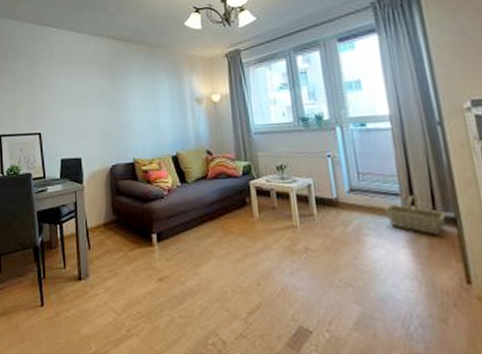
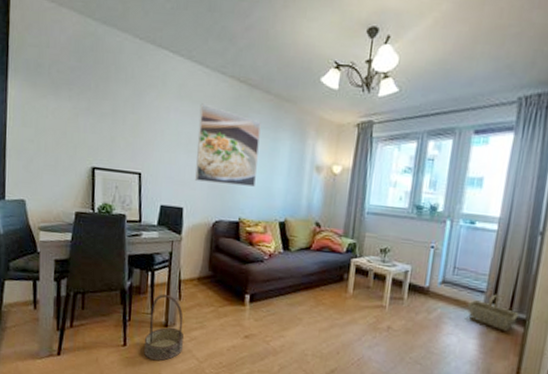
basket: none [60,245,100,319] -> present [144,294,184,361]
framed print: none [84,63,143,131] -> present [195,103,261,187]

